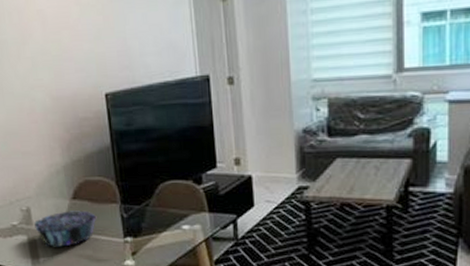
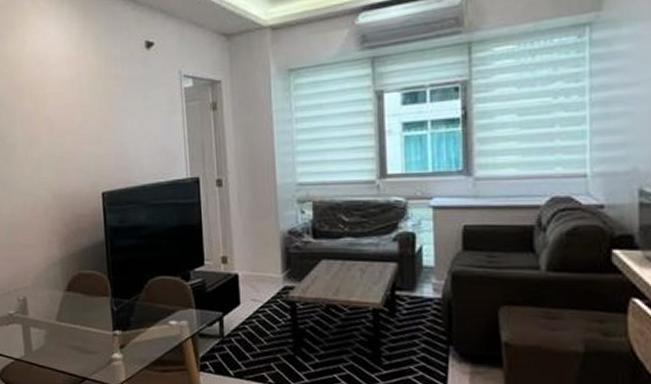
decorative bowl: present [33,210,97,247] -> none [29,302,89,337]

